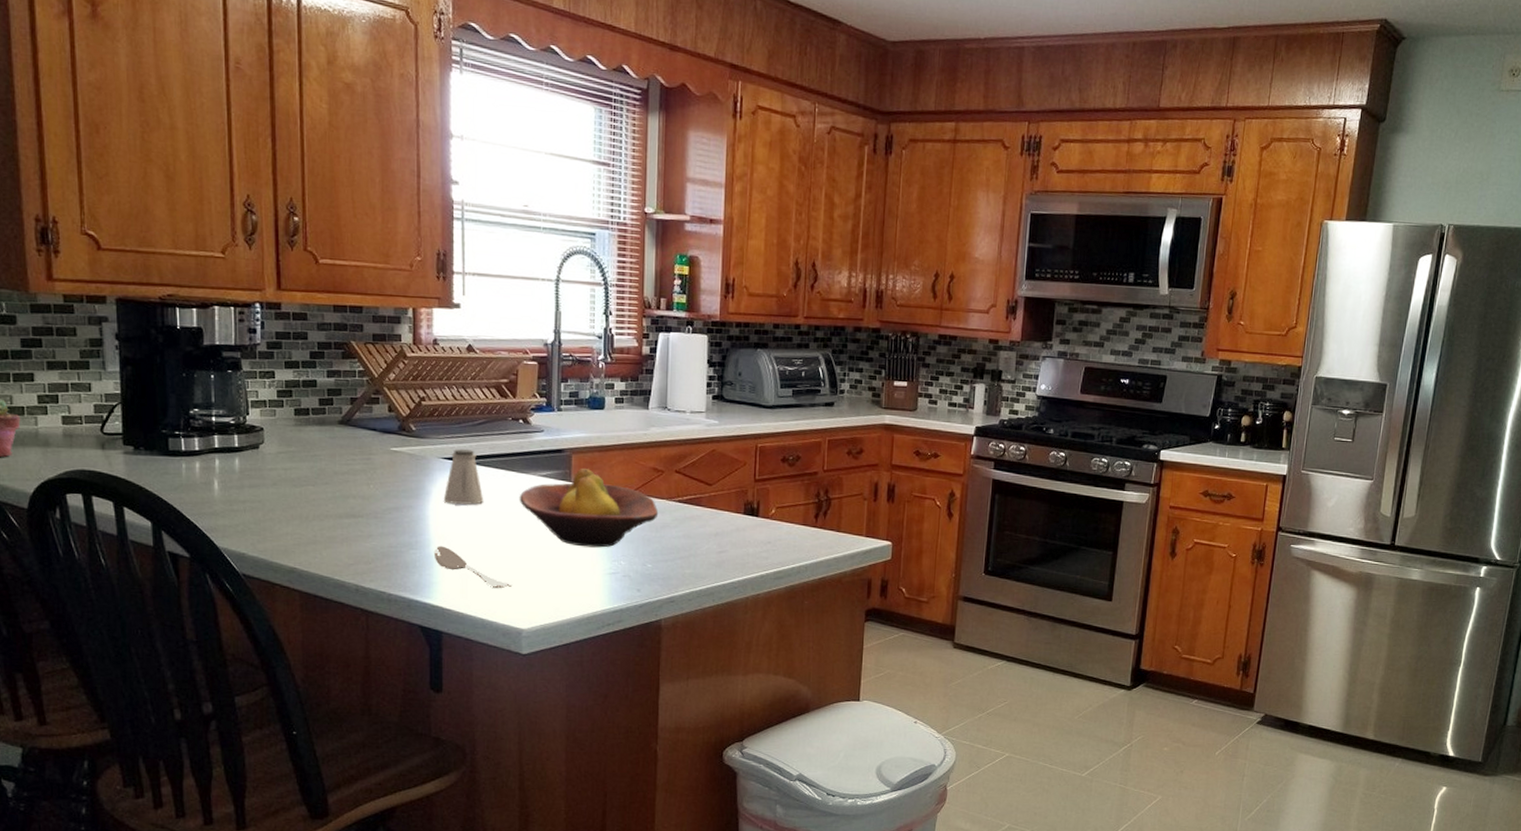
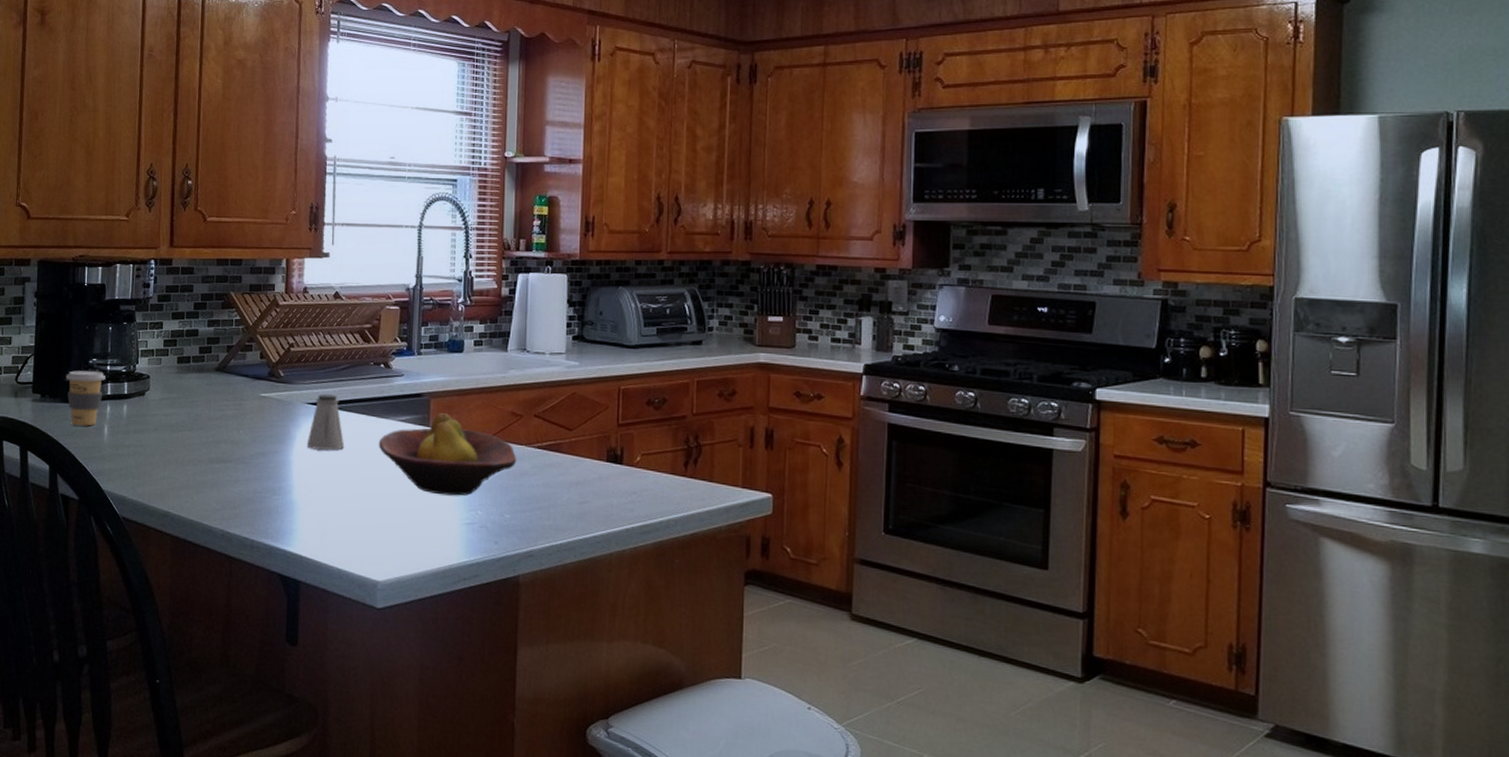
coffee cup: none [162,421,211,481] -> present [65,370,105,426]
spoon: present [433,546,513,589] -> none [295,492,369,538]

